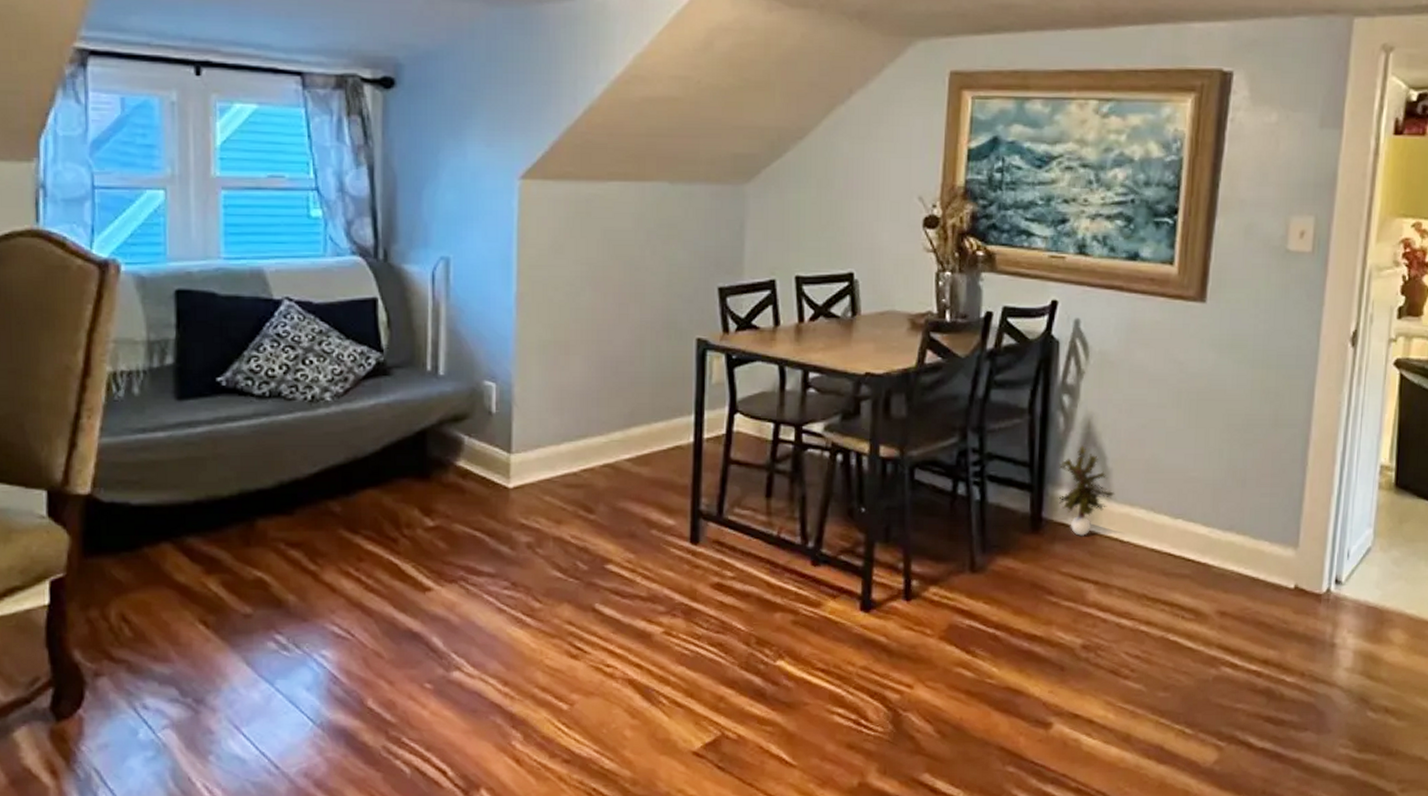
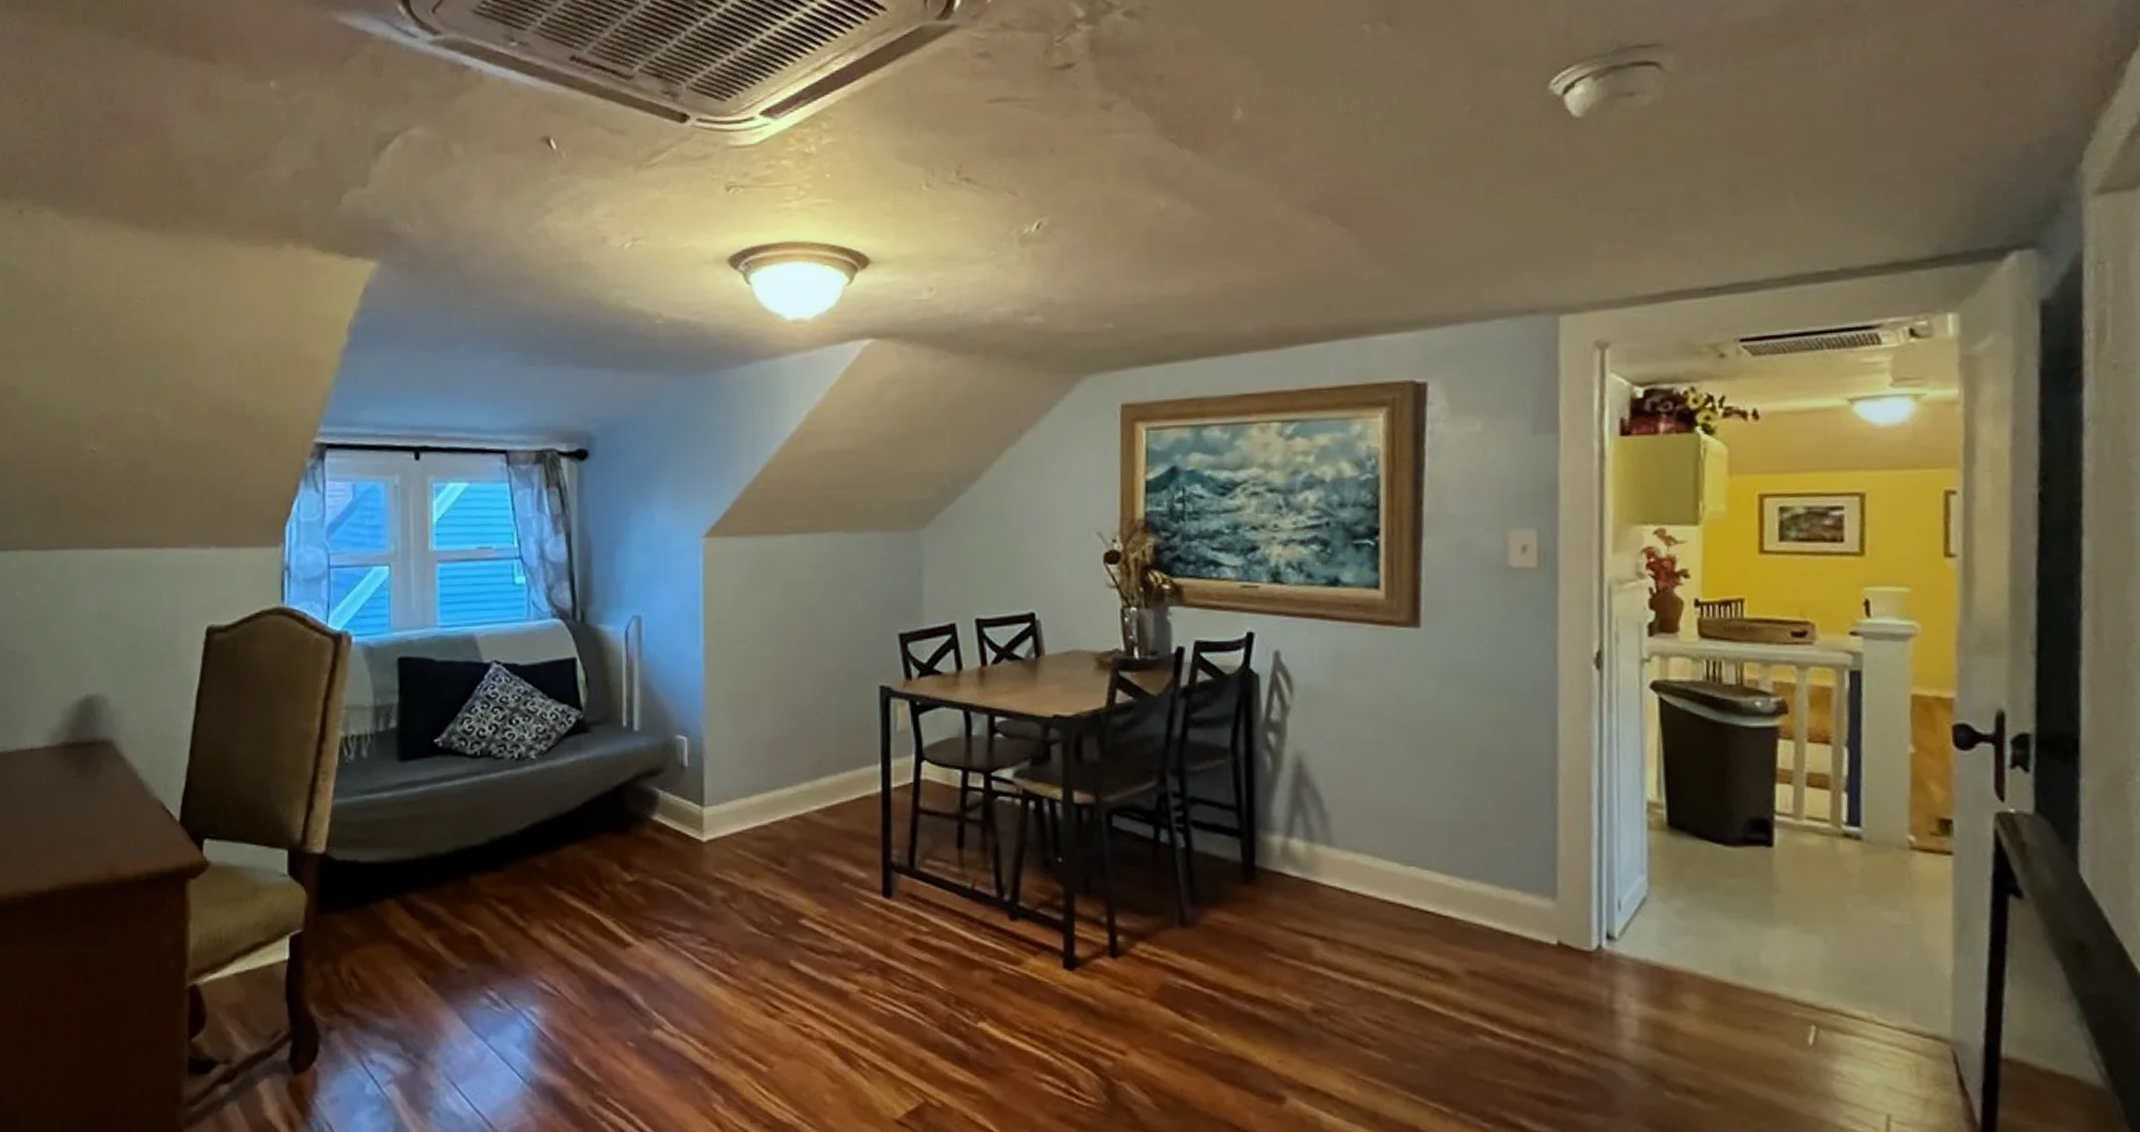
potted plant: present [1056,445,1115,536] -> none [1269,786,1336,886]

